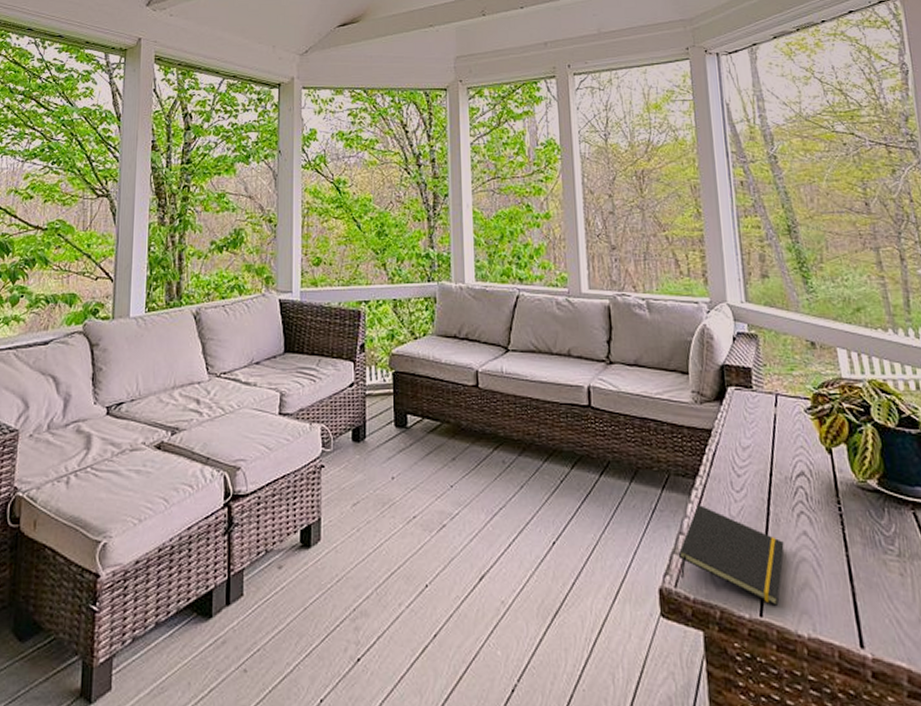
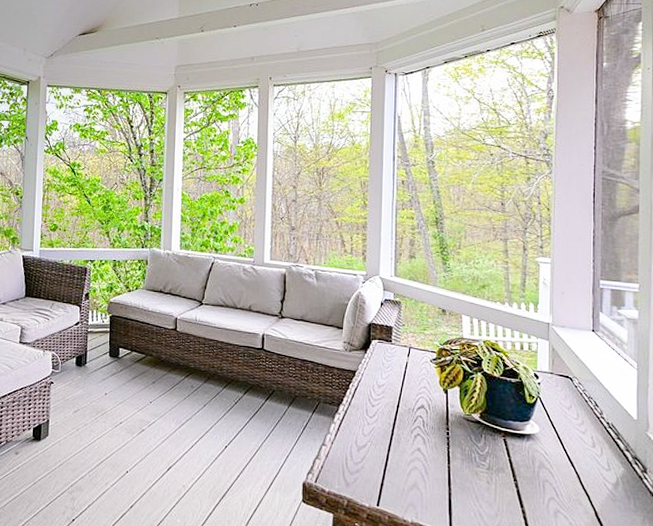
notepad: present [678,505,784,606] -> none [320,425,402,499]

